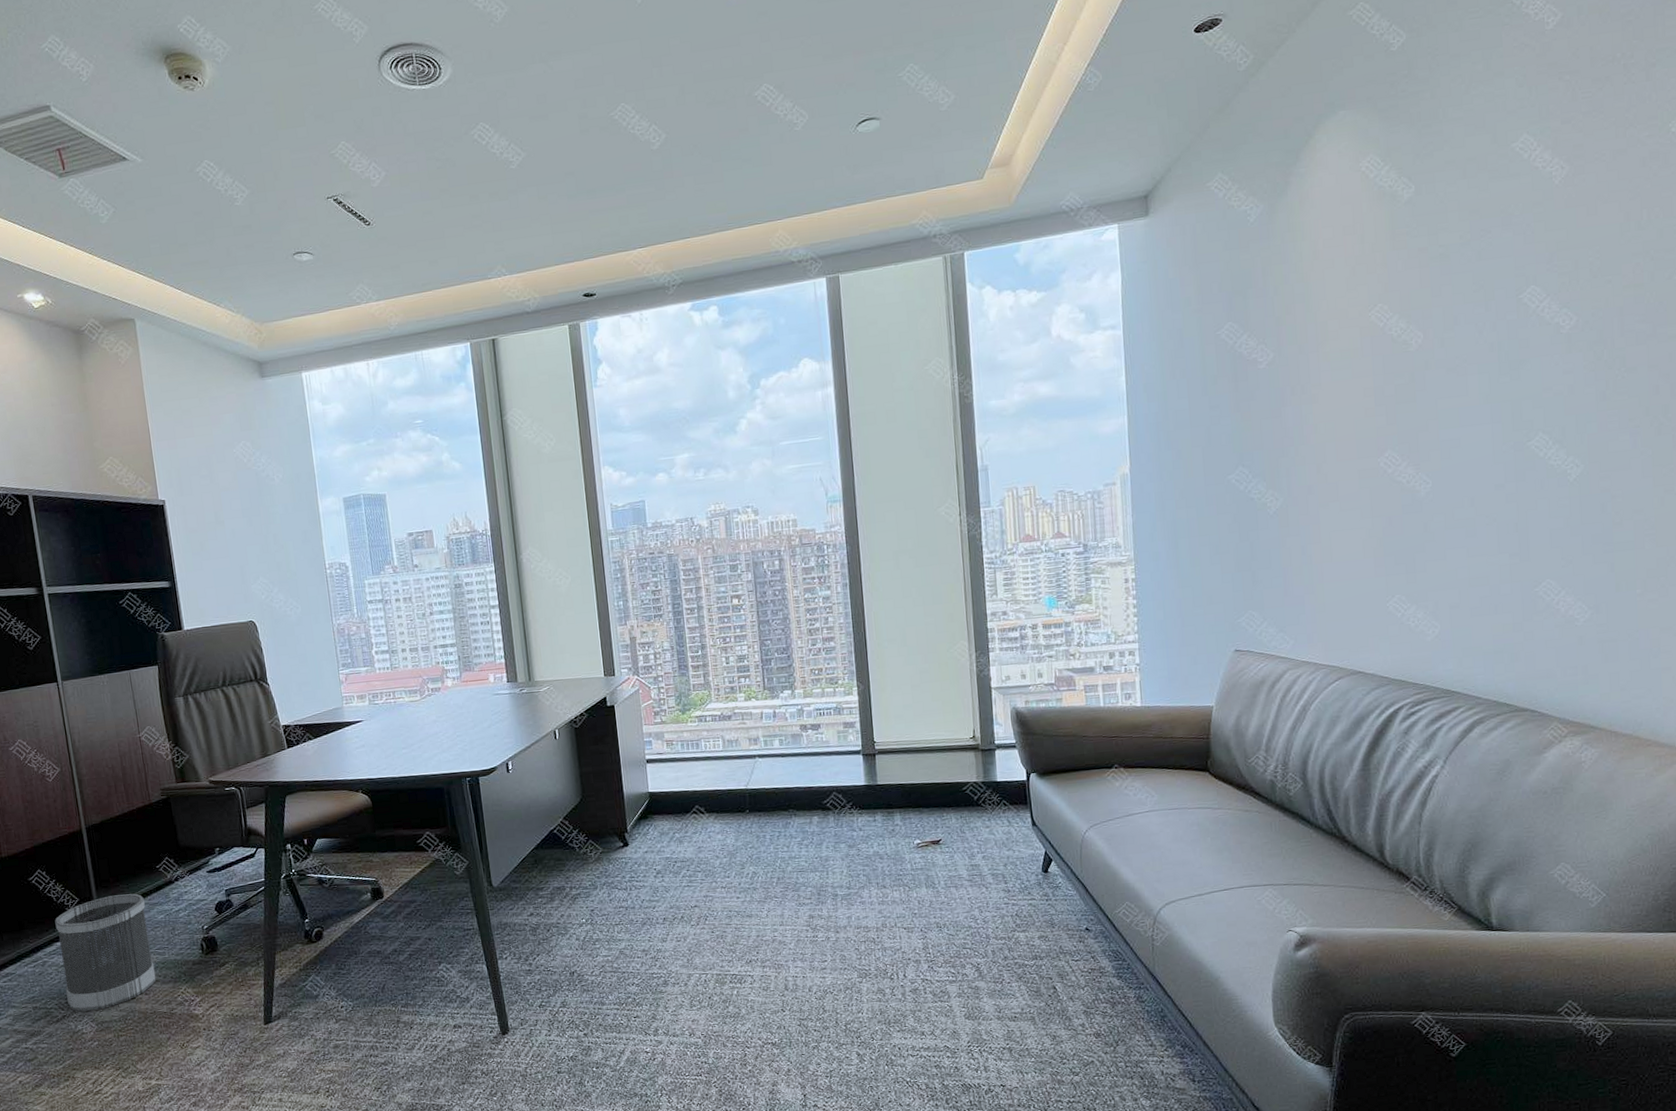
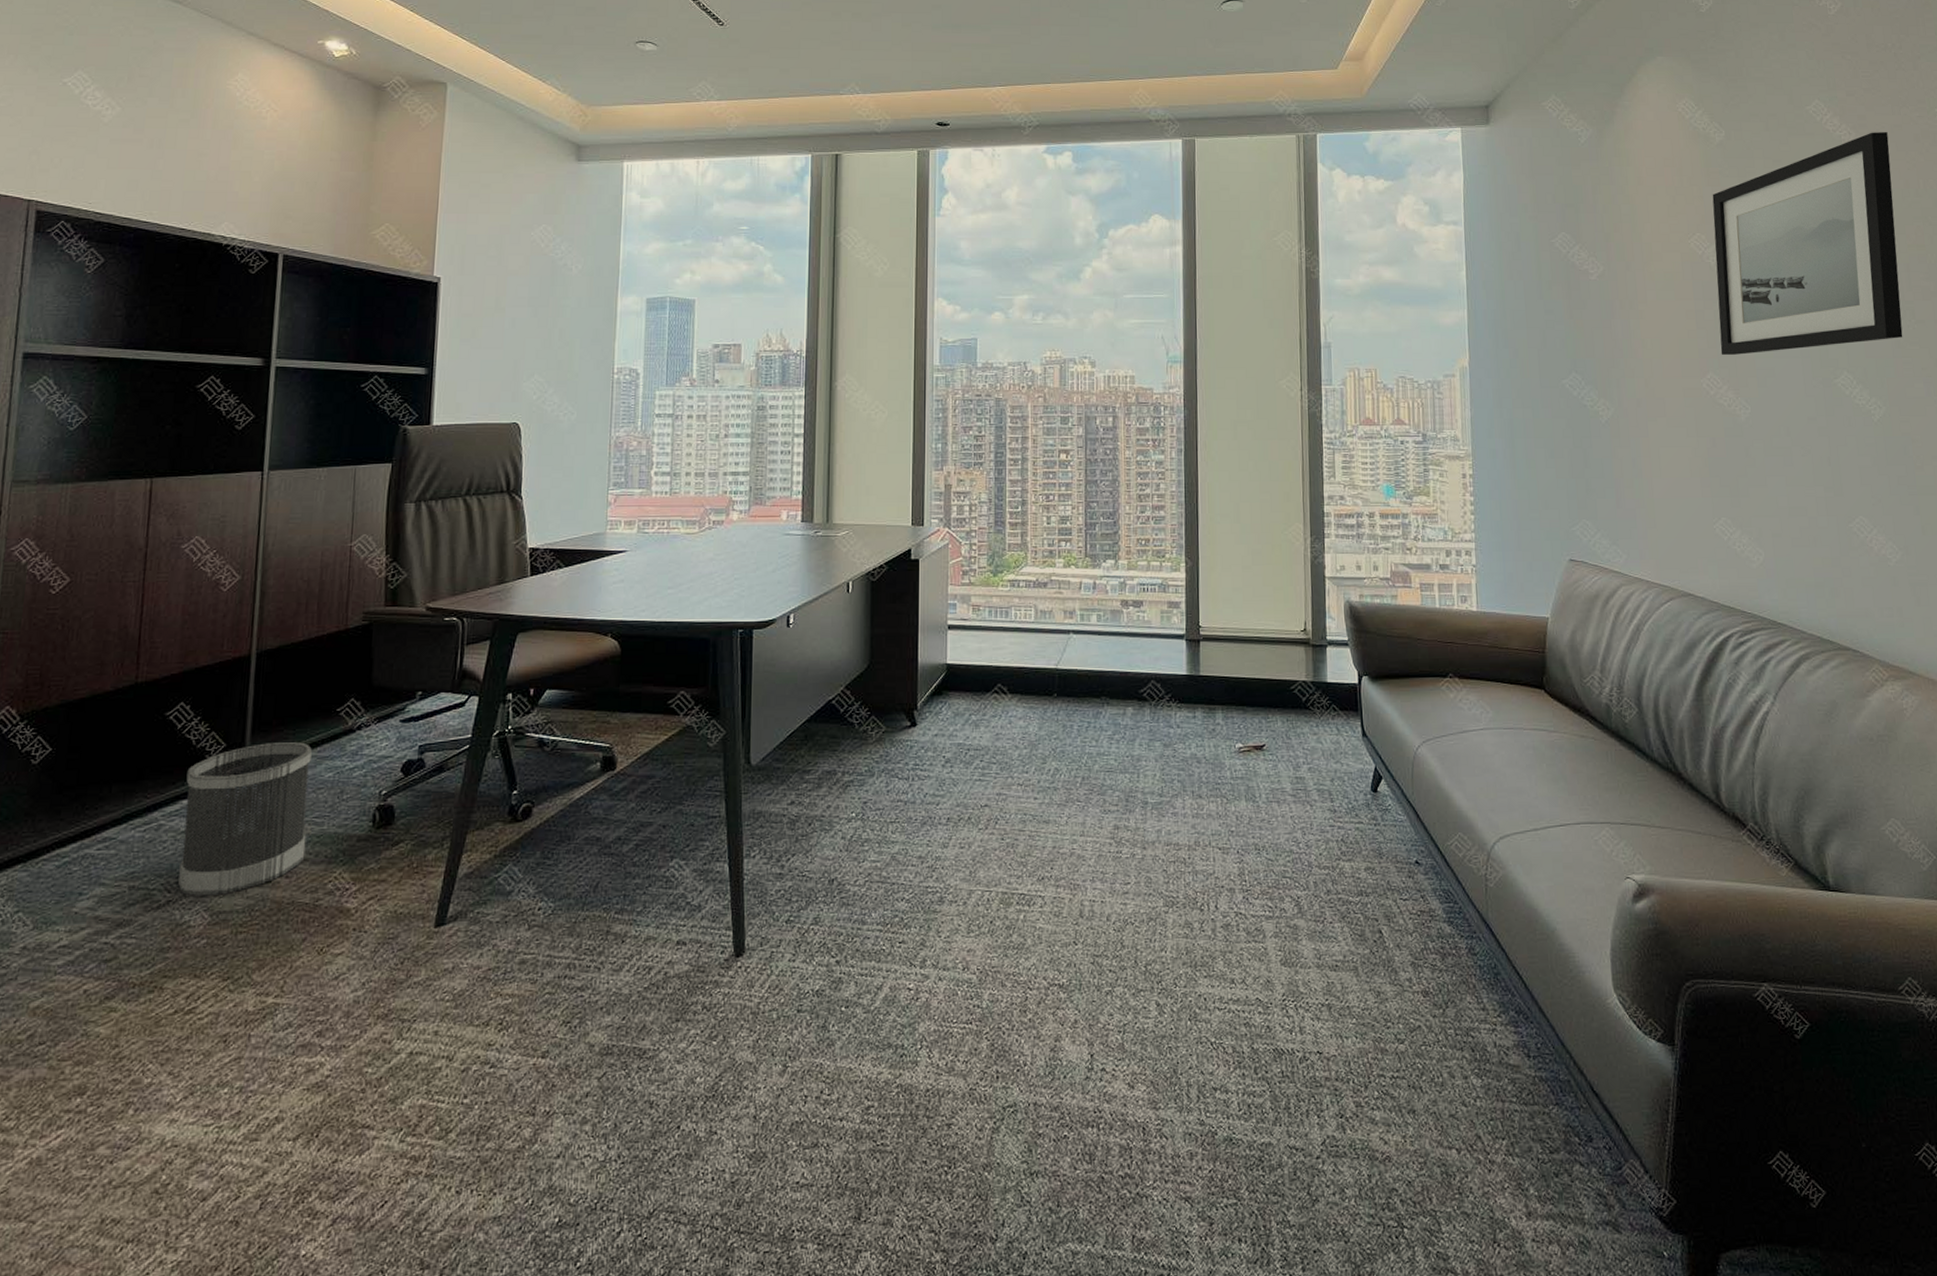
wall art: none [1397,159,1610,431] -> present [1712,131,1903,355]

